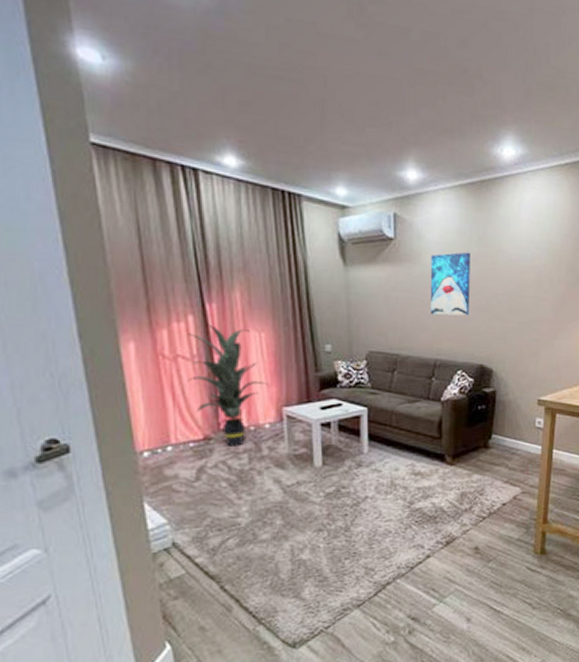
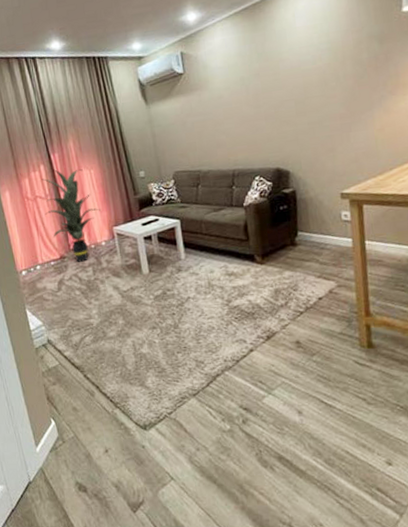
wall art: present [430,252,471,316] -> none [217,69,259,131]

